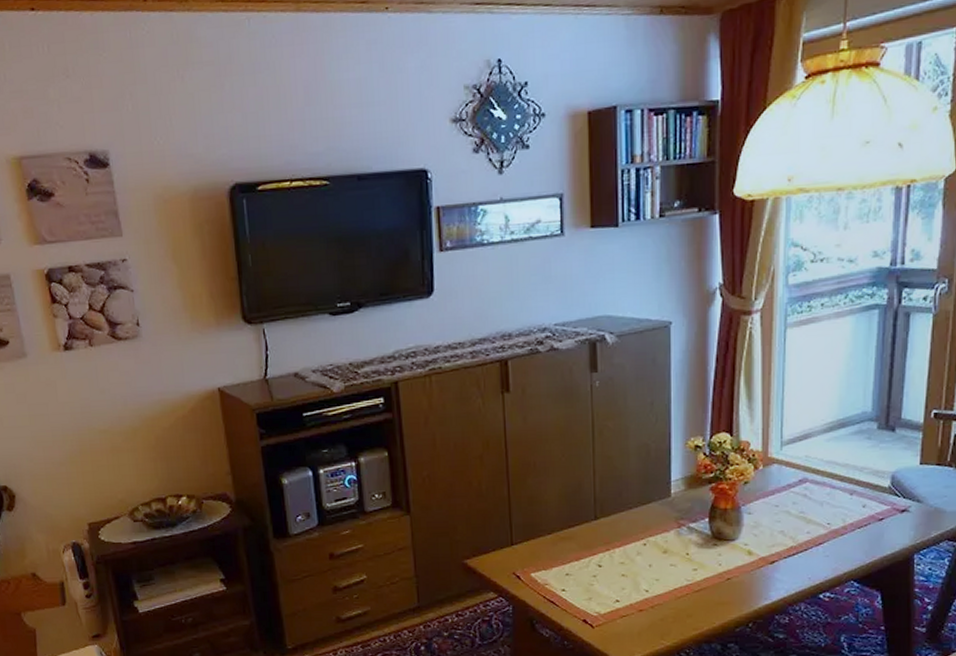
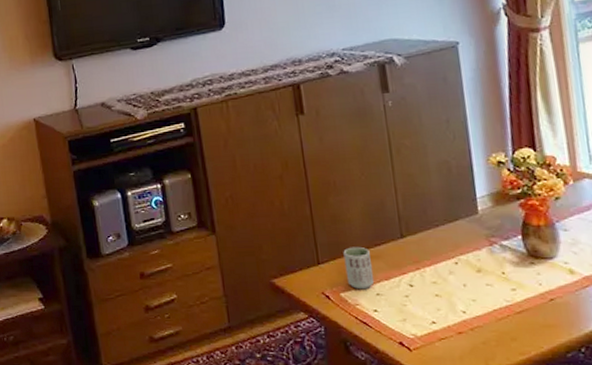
cup: none [537,528,565,569] -> present [343,246,375,289]

